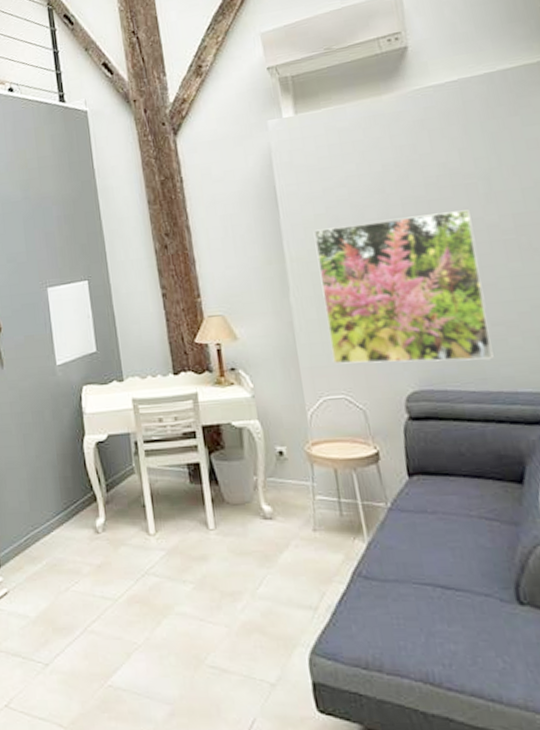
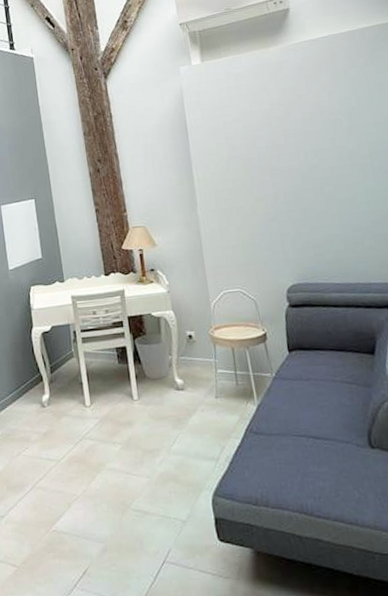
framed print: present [313,209,494,364] -> none [216,140,353,264]

